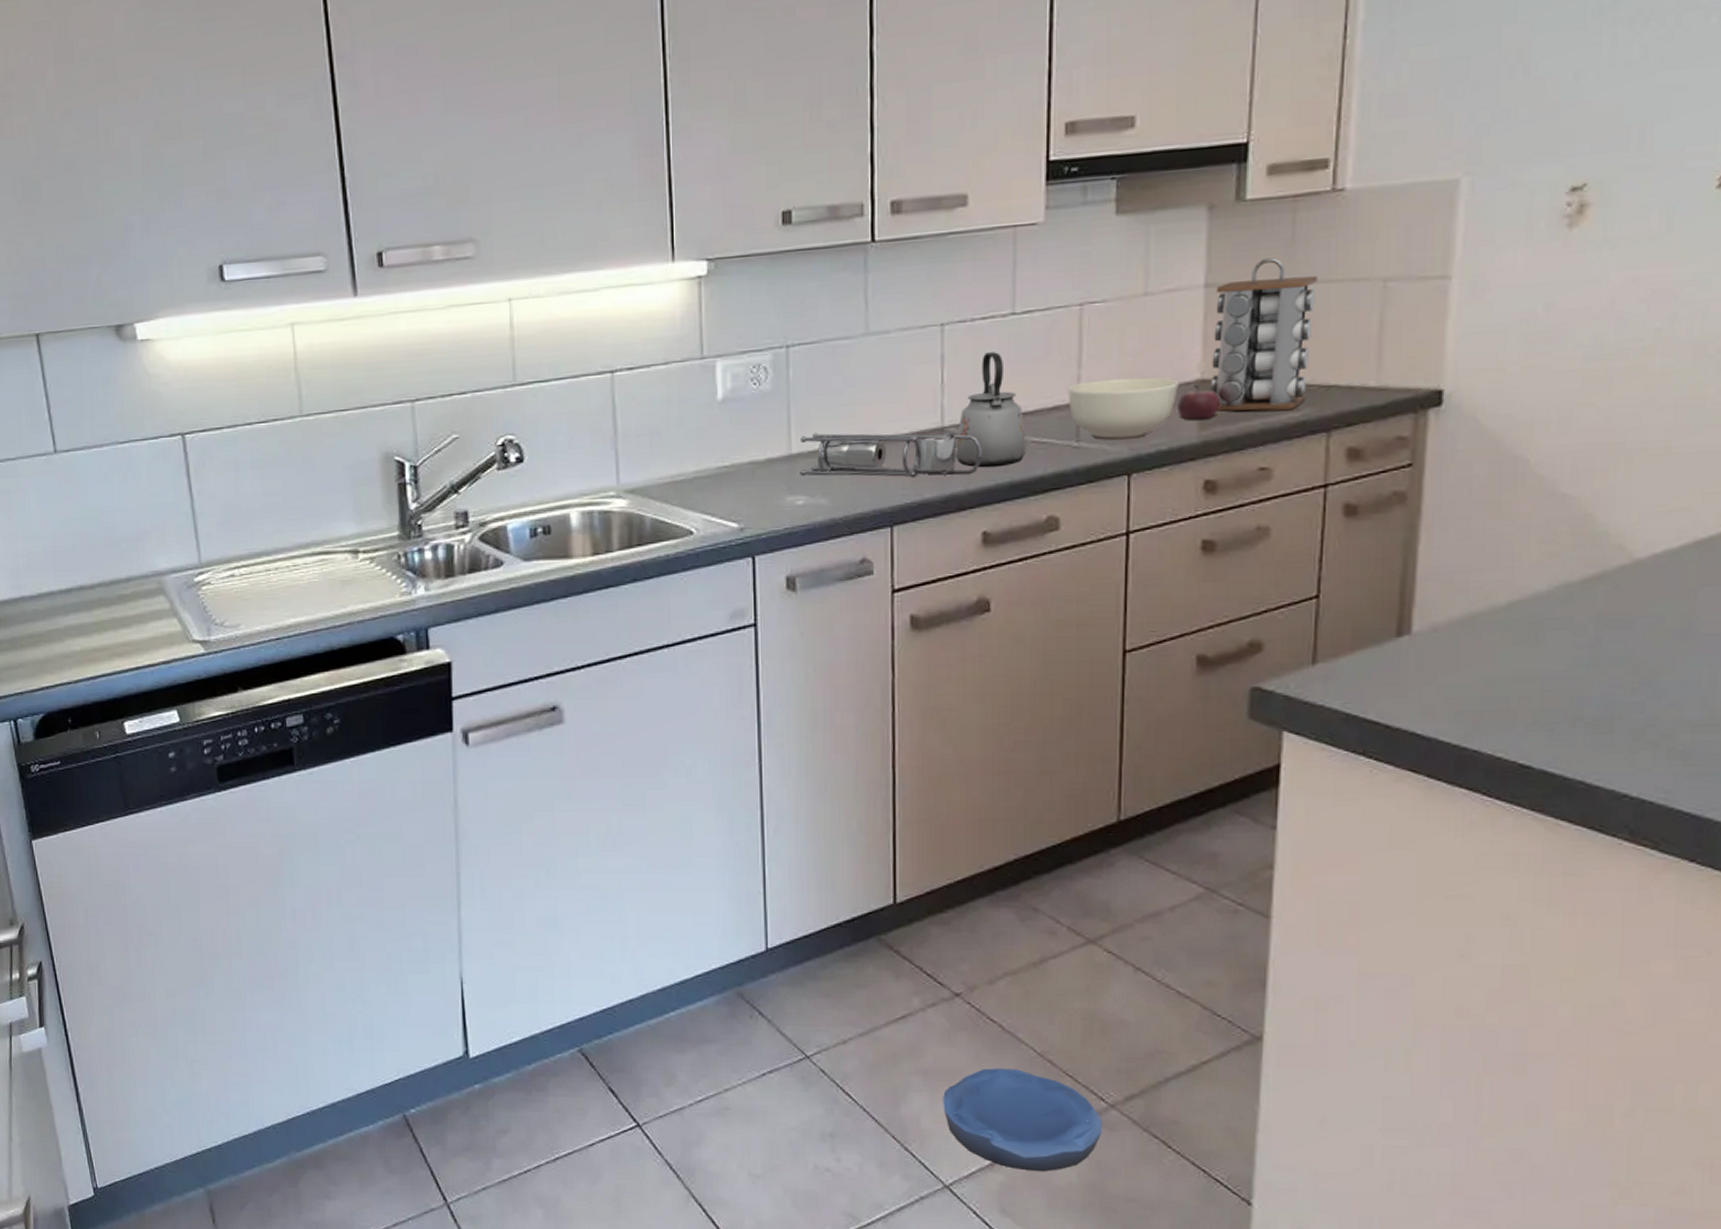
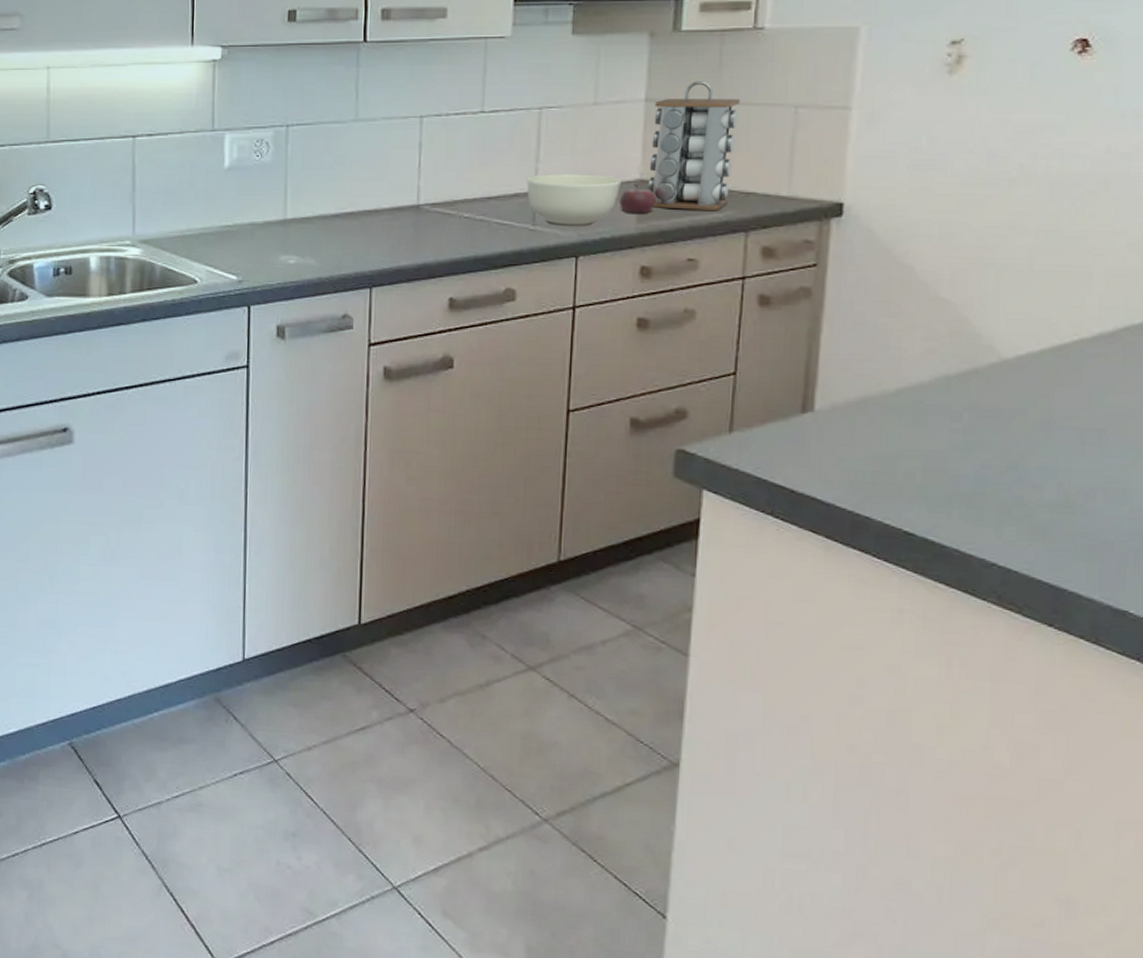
paper towel holder: present [799,431,983,478] -> none [293,202,452,248]
pet bowl: present [943,1068,1103,1172] -> none [395,779,537,879]
kettle: present [956,352,1026,468] -> none [428,143,490,243]

